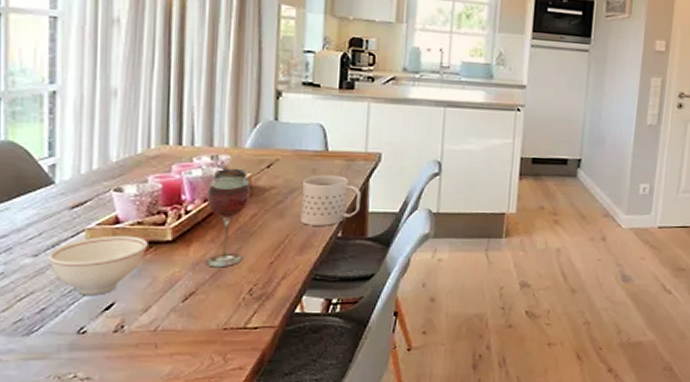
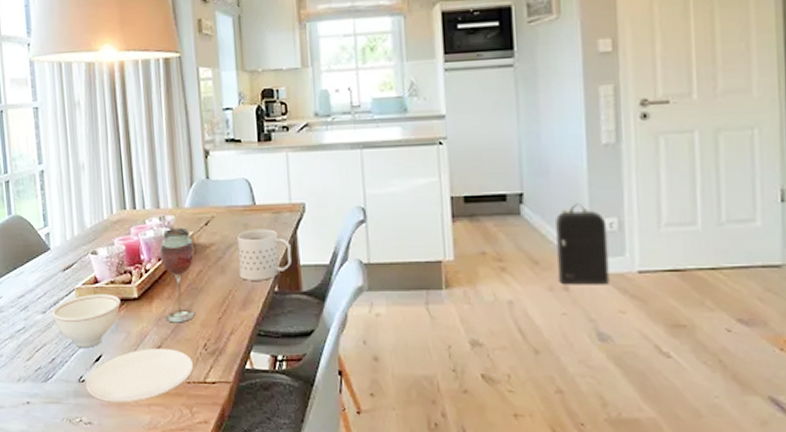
plate: none [87,293,234,355] -> present [86,347,194,404]
backpack: none [598,170,641,236] -> present [556,203,610,284]

